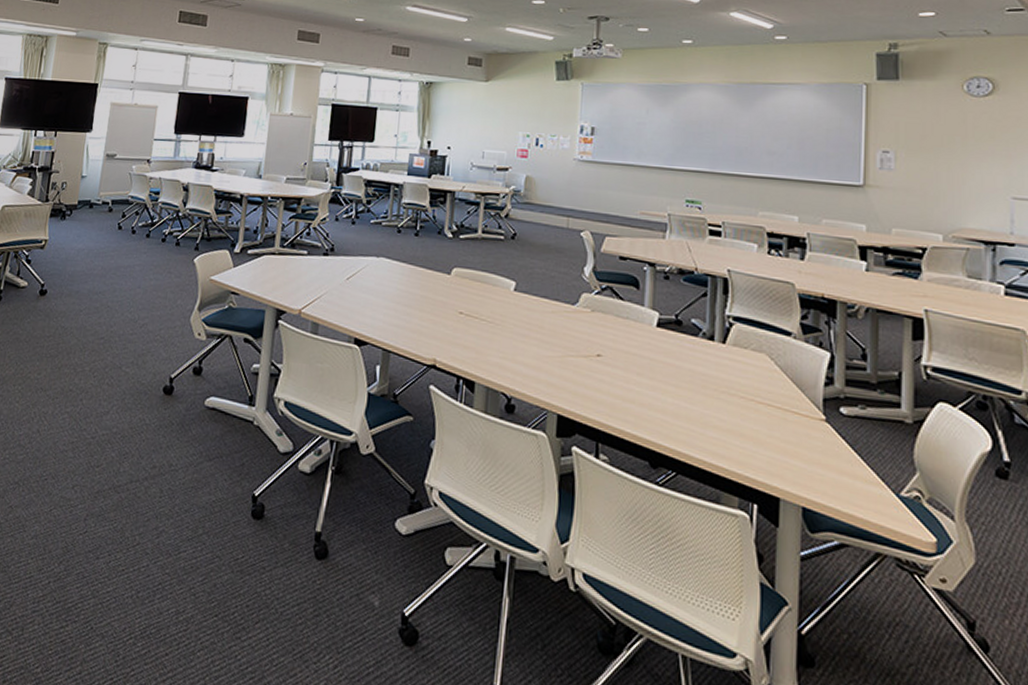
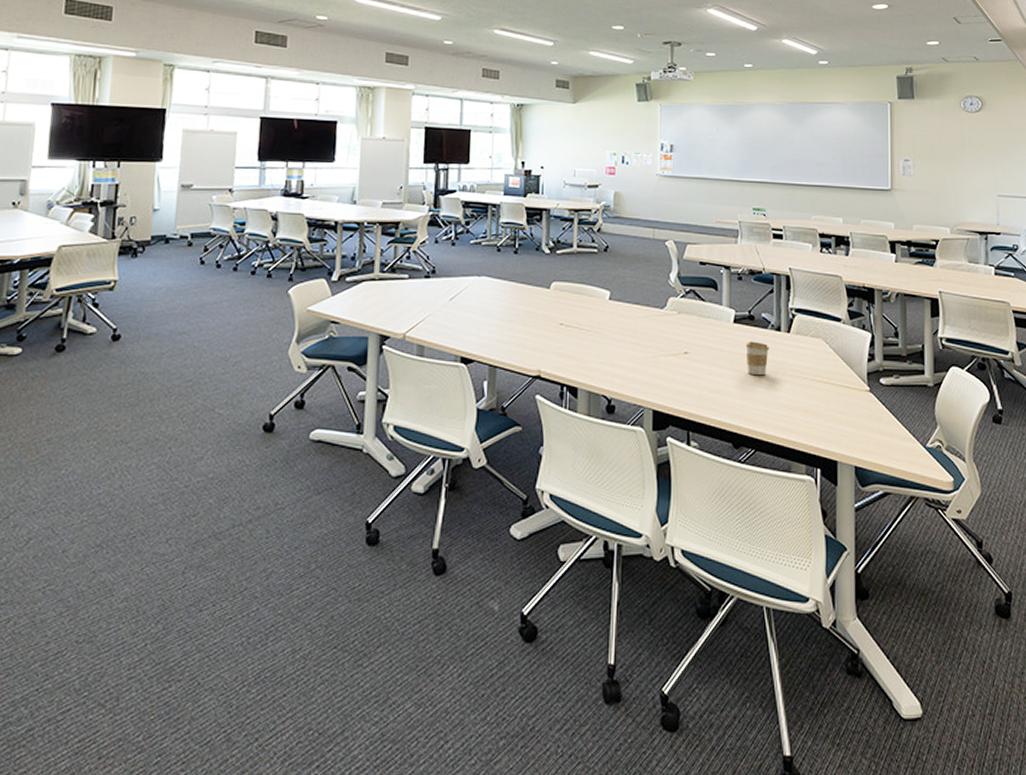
coffee cup: none [670,349,699,388] -> present [745,341,769,375]

